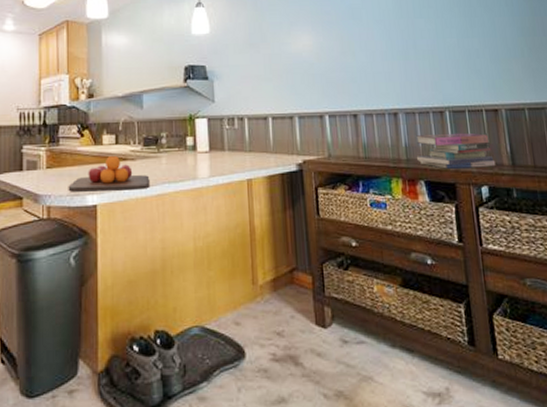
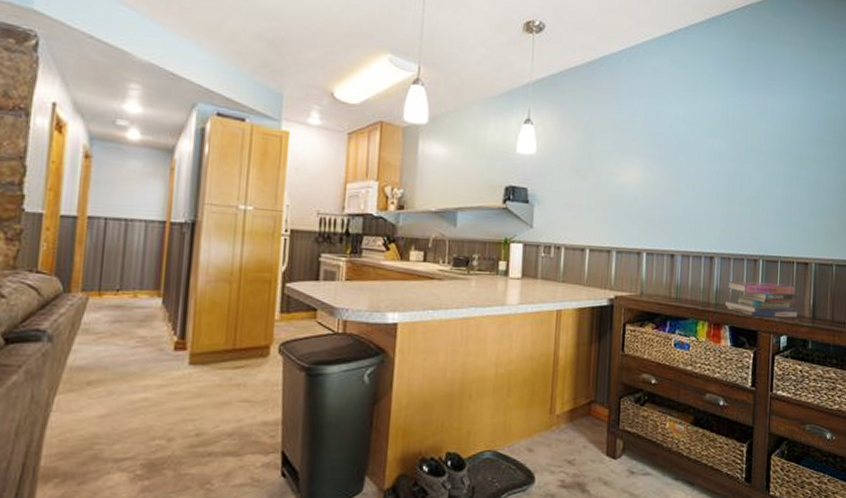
chopping board: present [68,156,150,191] -> none [367,274,456,310]

